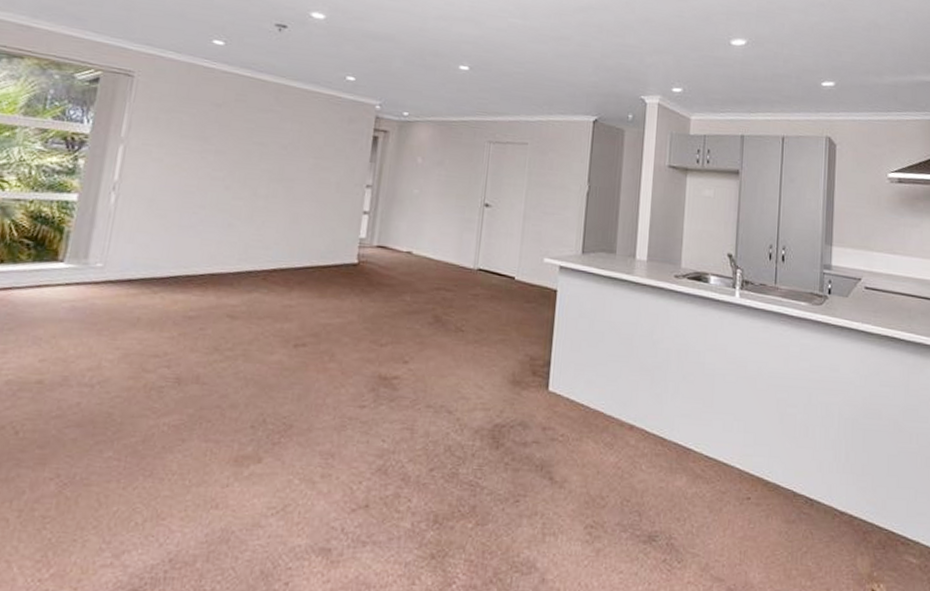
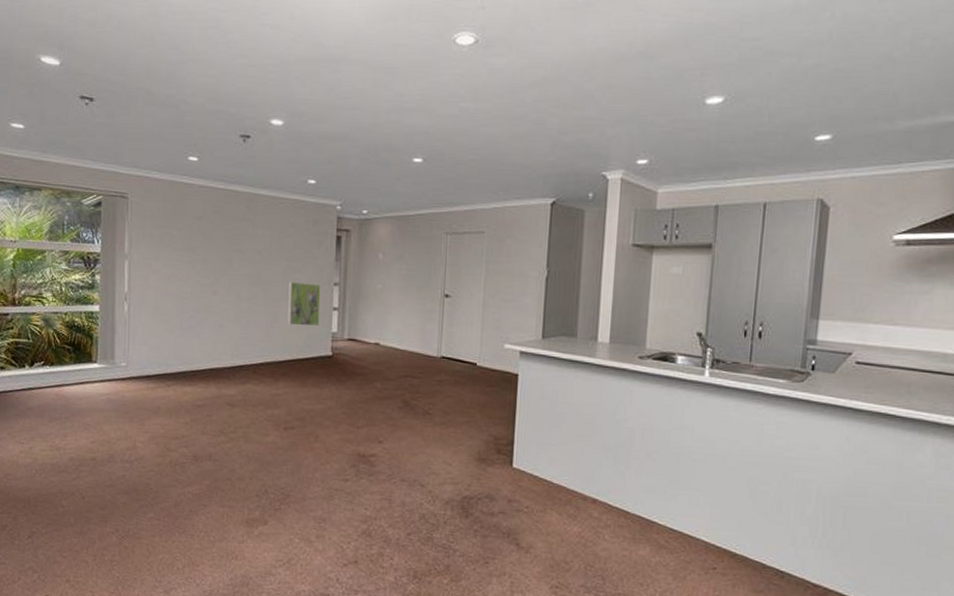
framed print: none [309,180,352,231] -> present [287,281,321,327]

